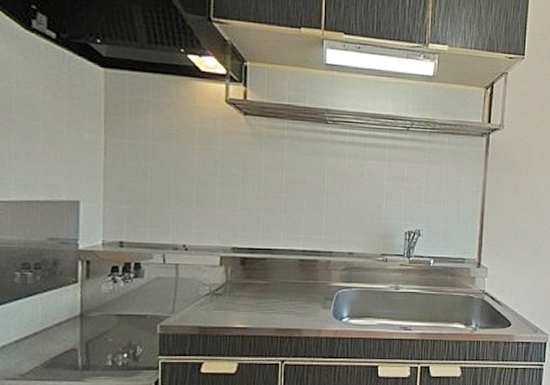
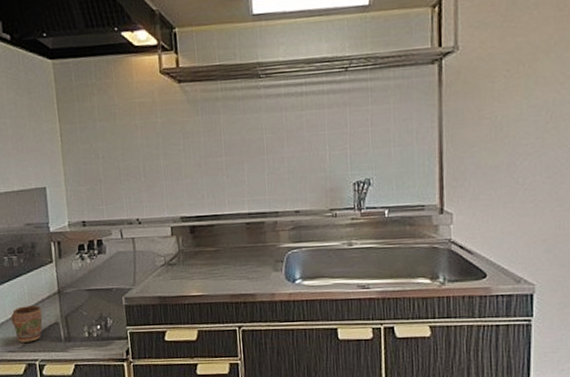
mug: none [15,329,57,369] -> present [10,305,43,343]

